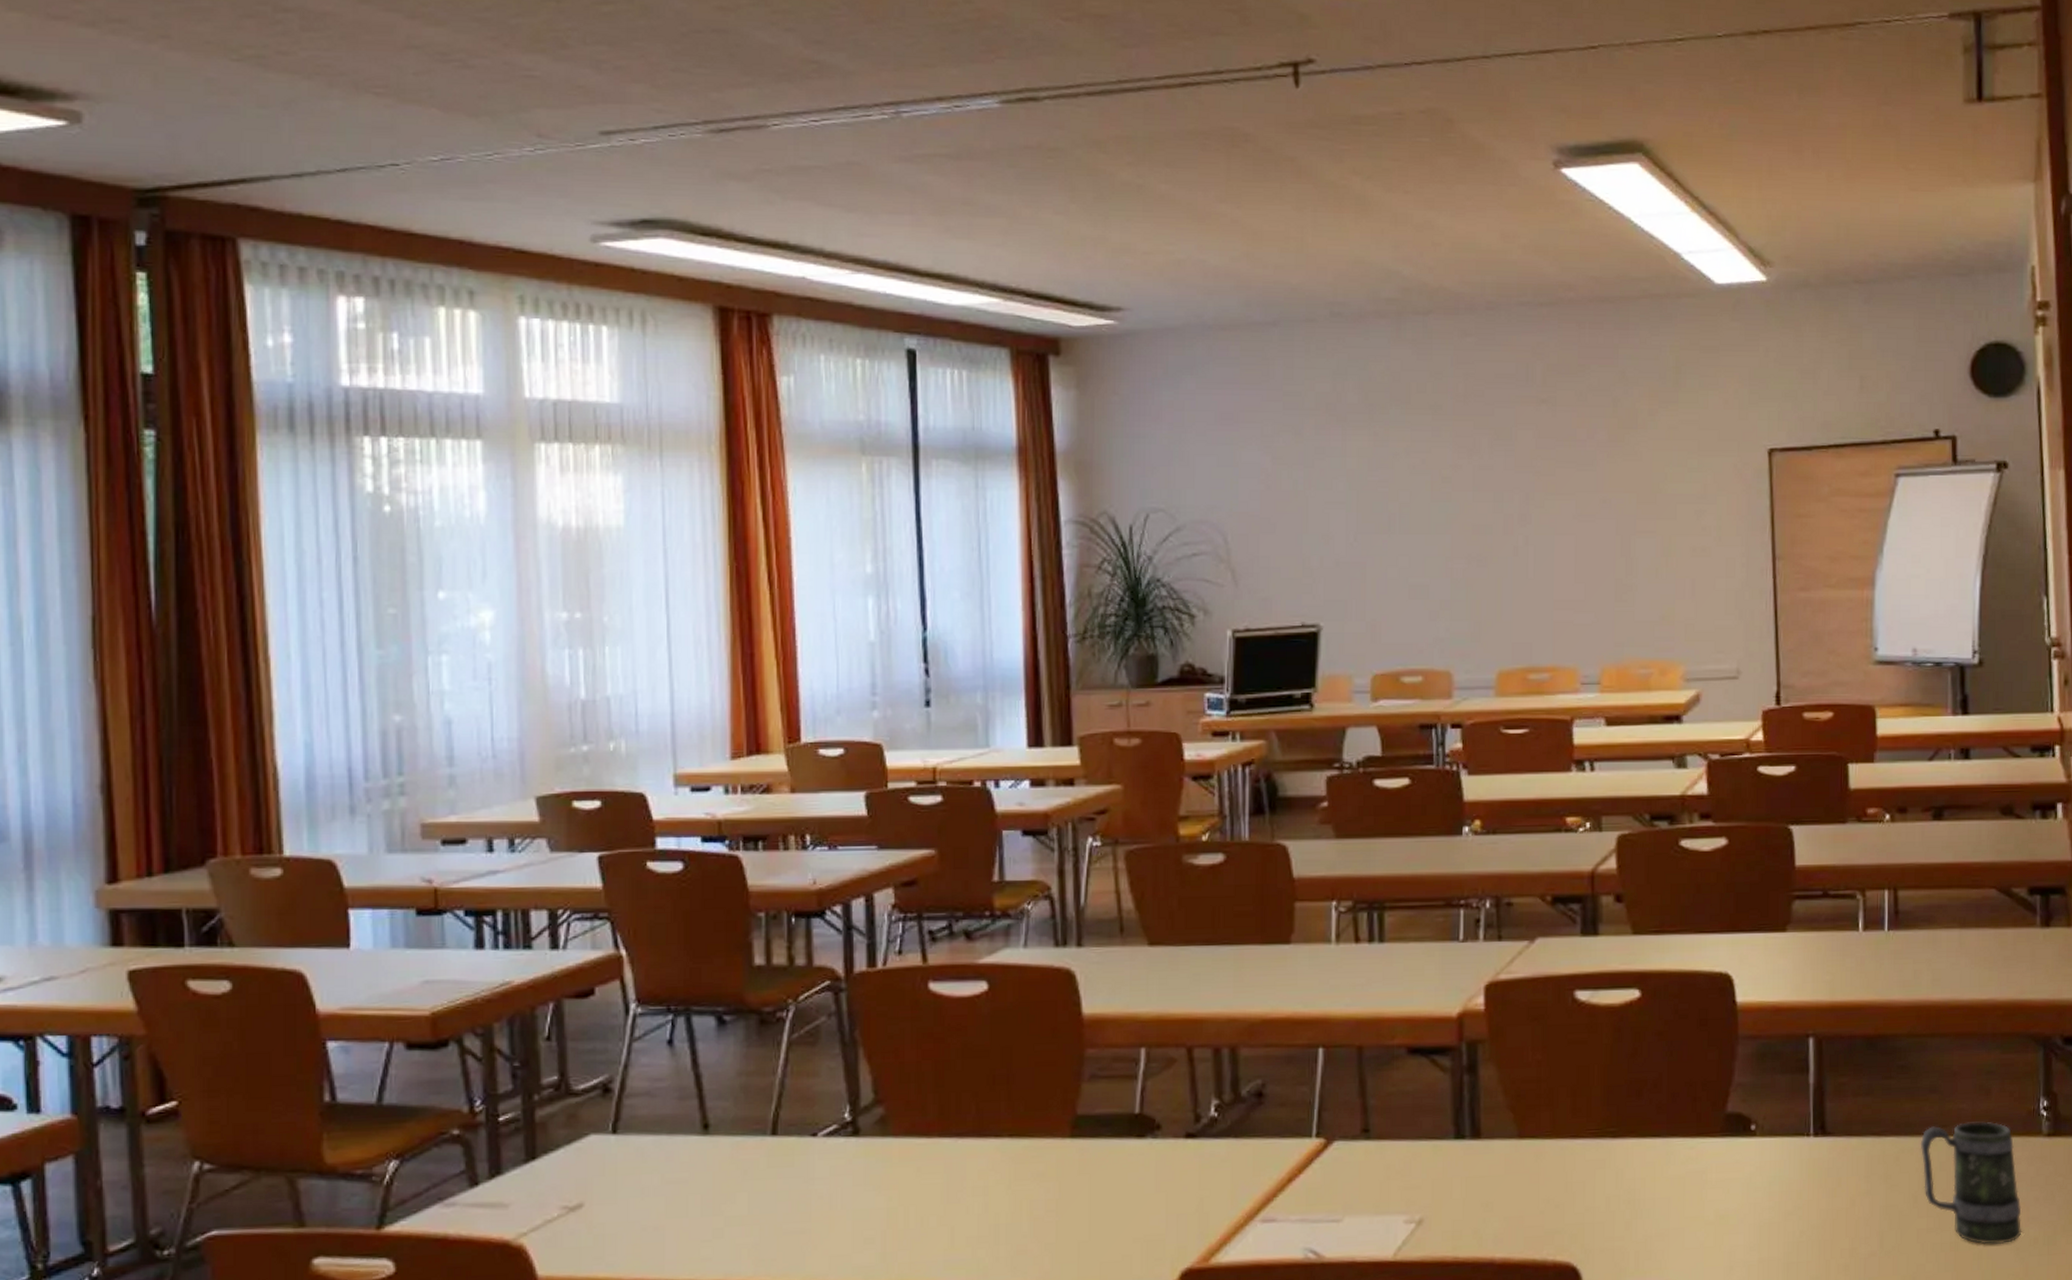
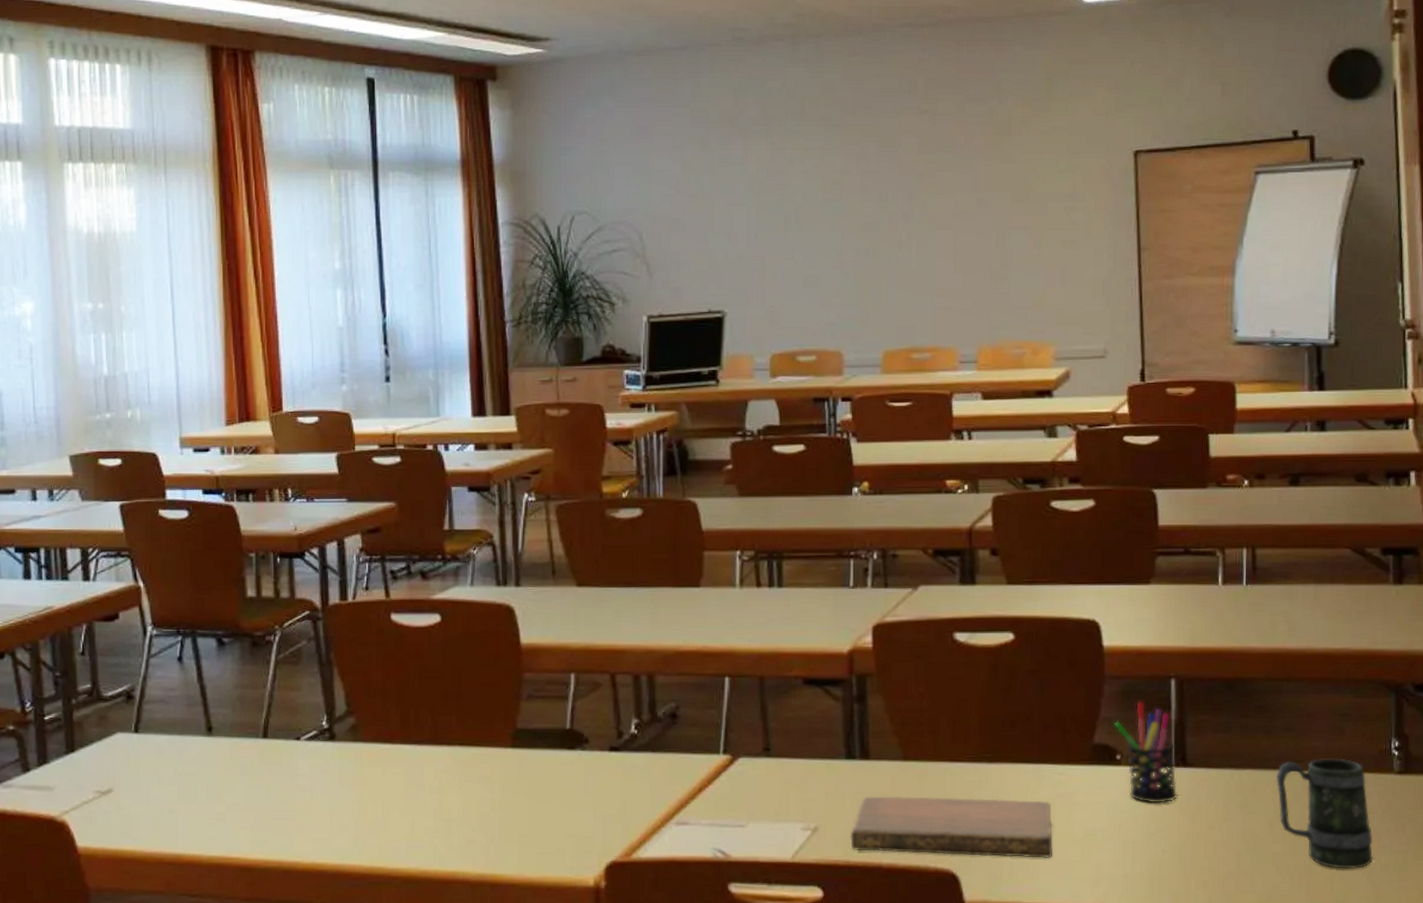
notebook: none [1460,1179,1682,1246] -> present [851,796,1053,858]
pen holder: none [1748,1064,1817,1179] -> present [1114,702,1178,804]

